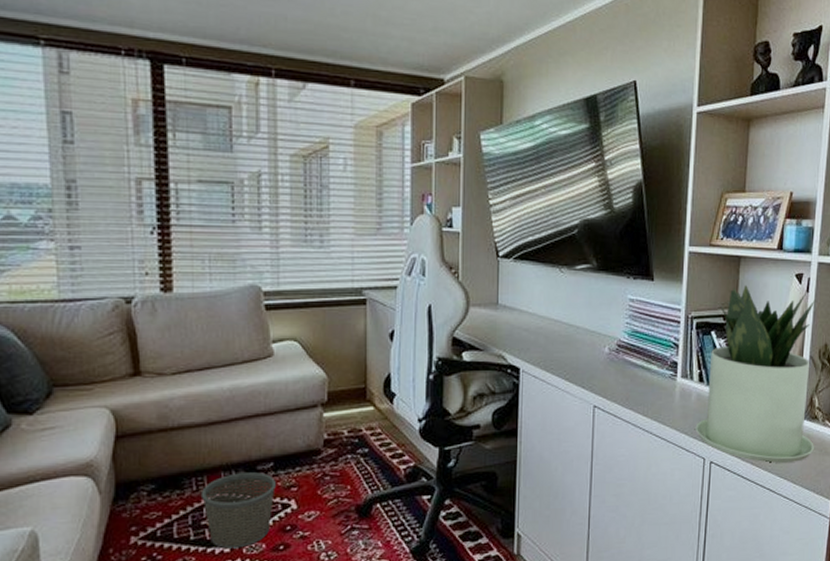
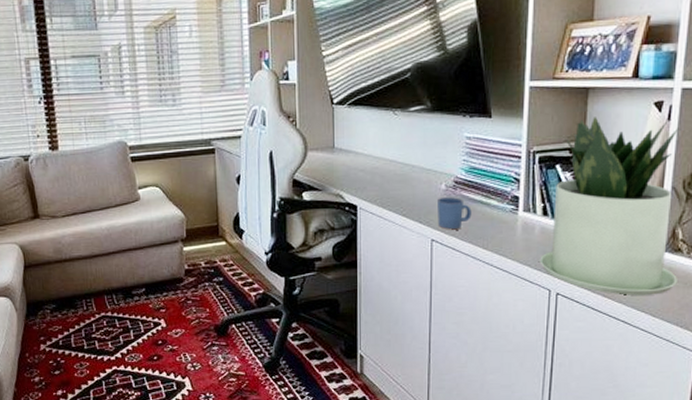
basket: present [200,472,277,549] -> none [90,296,149,357]
mug: none [600,362,633,396] -> present [438,197,472,230]

